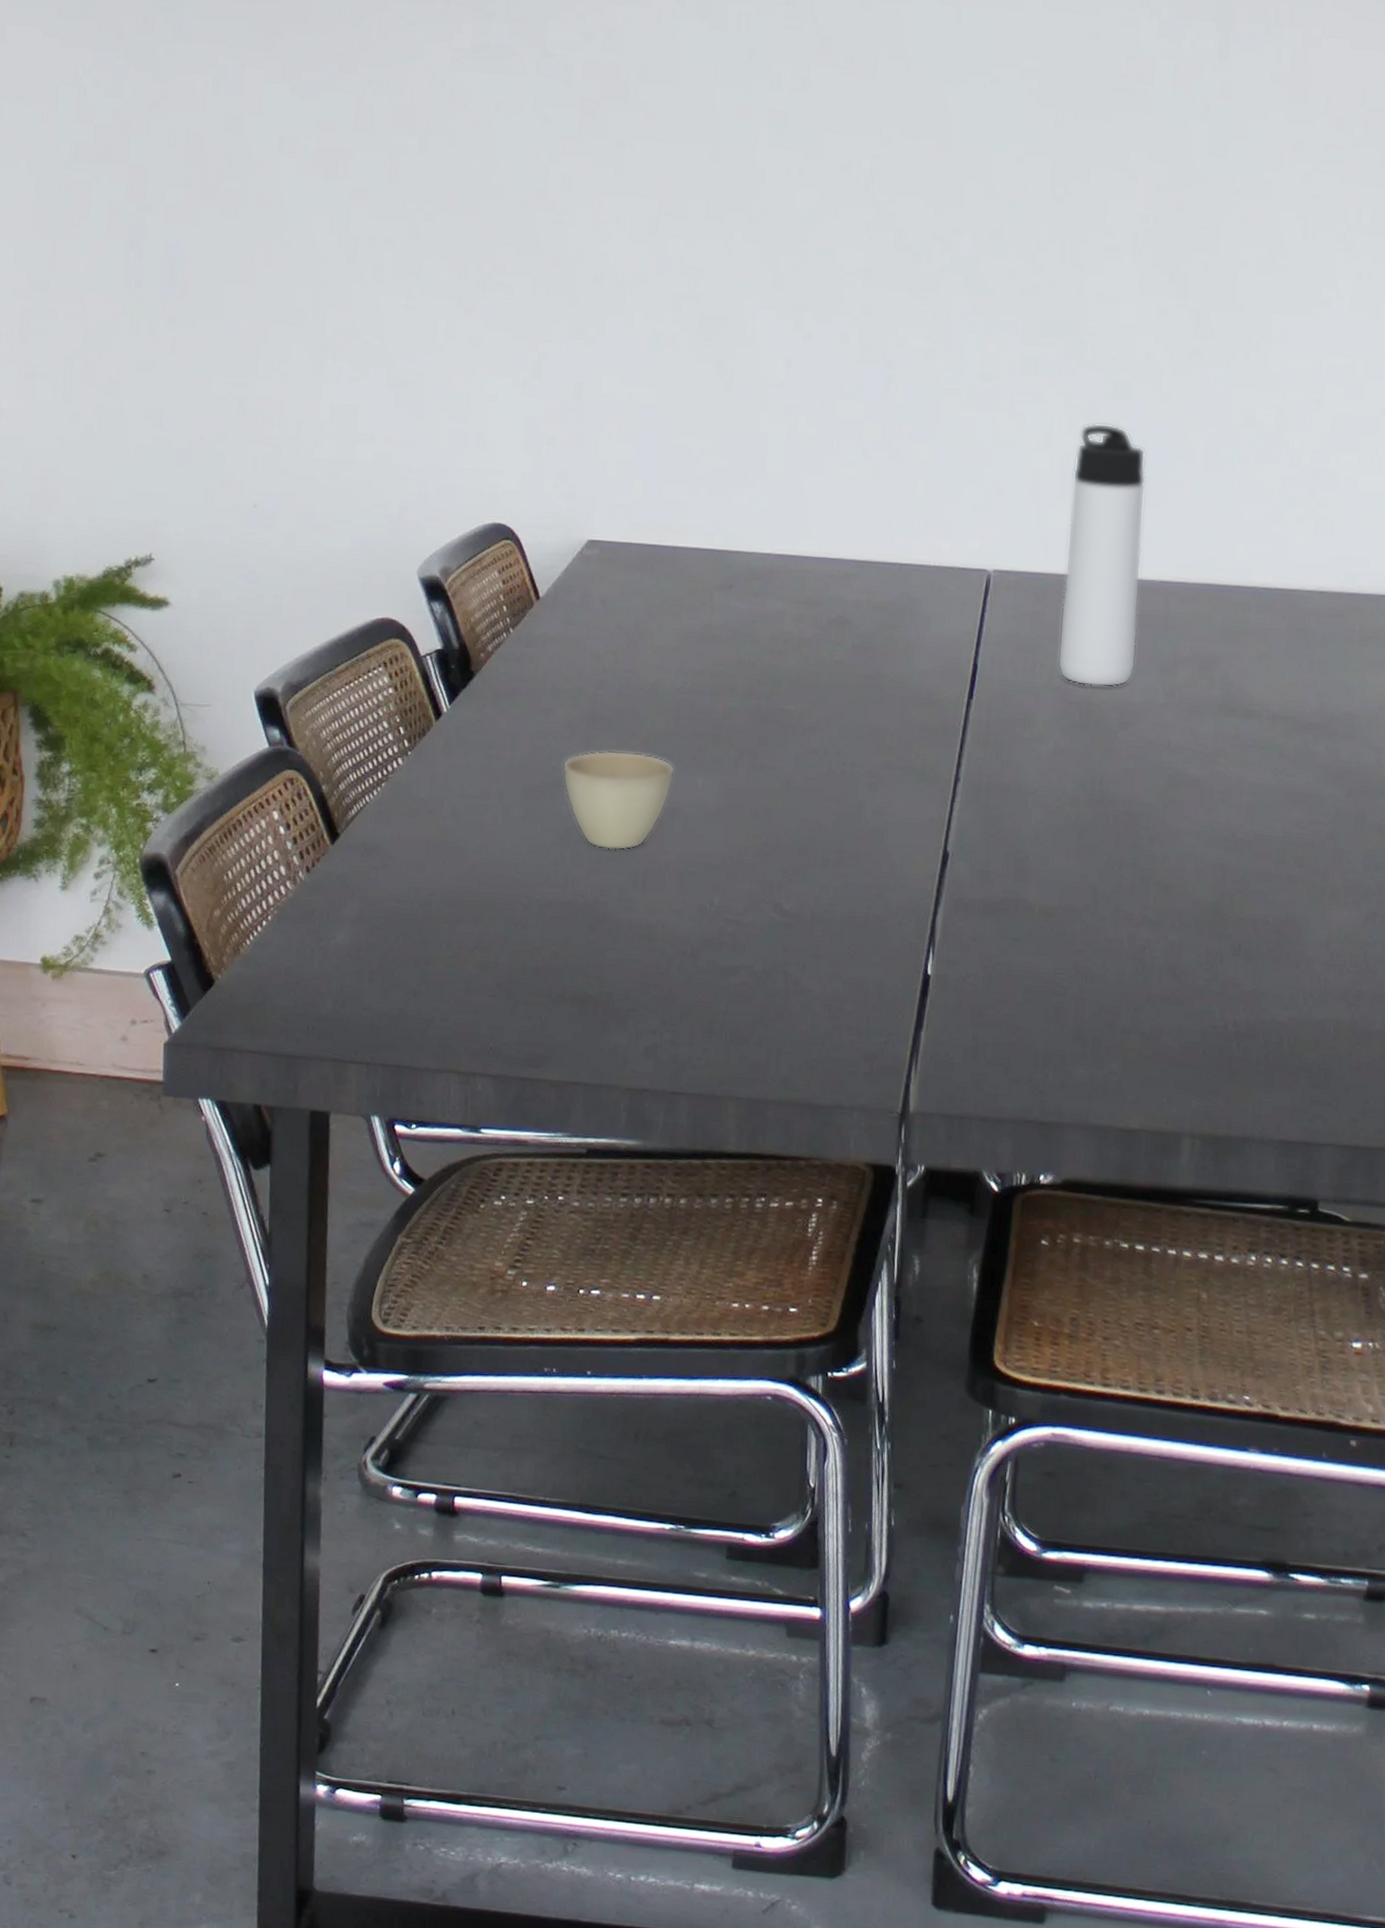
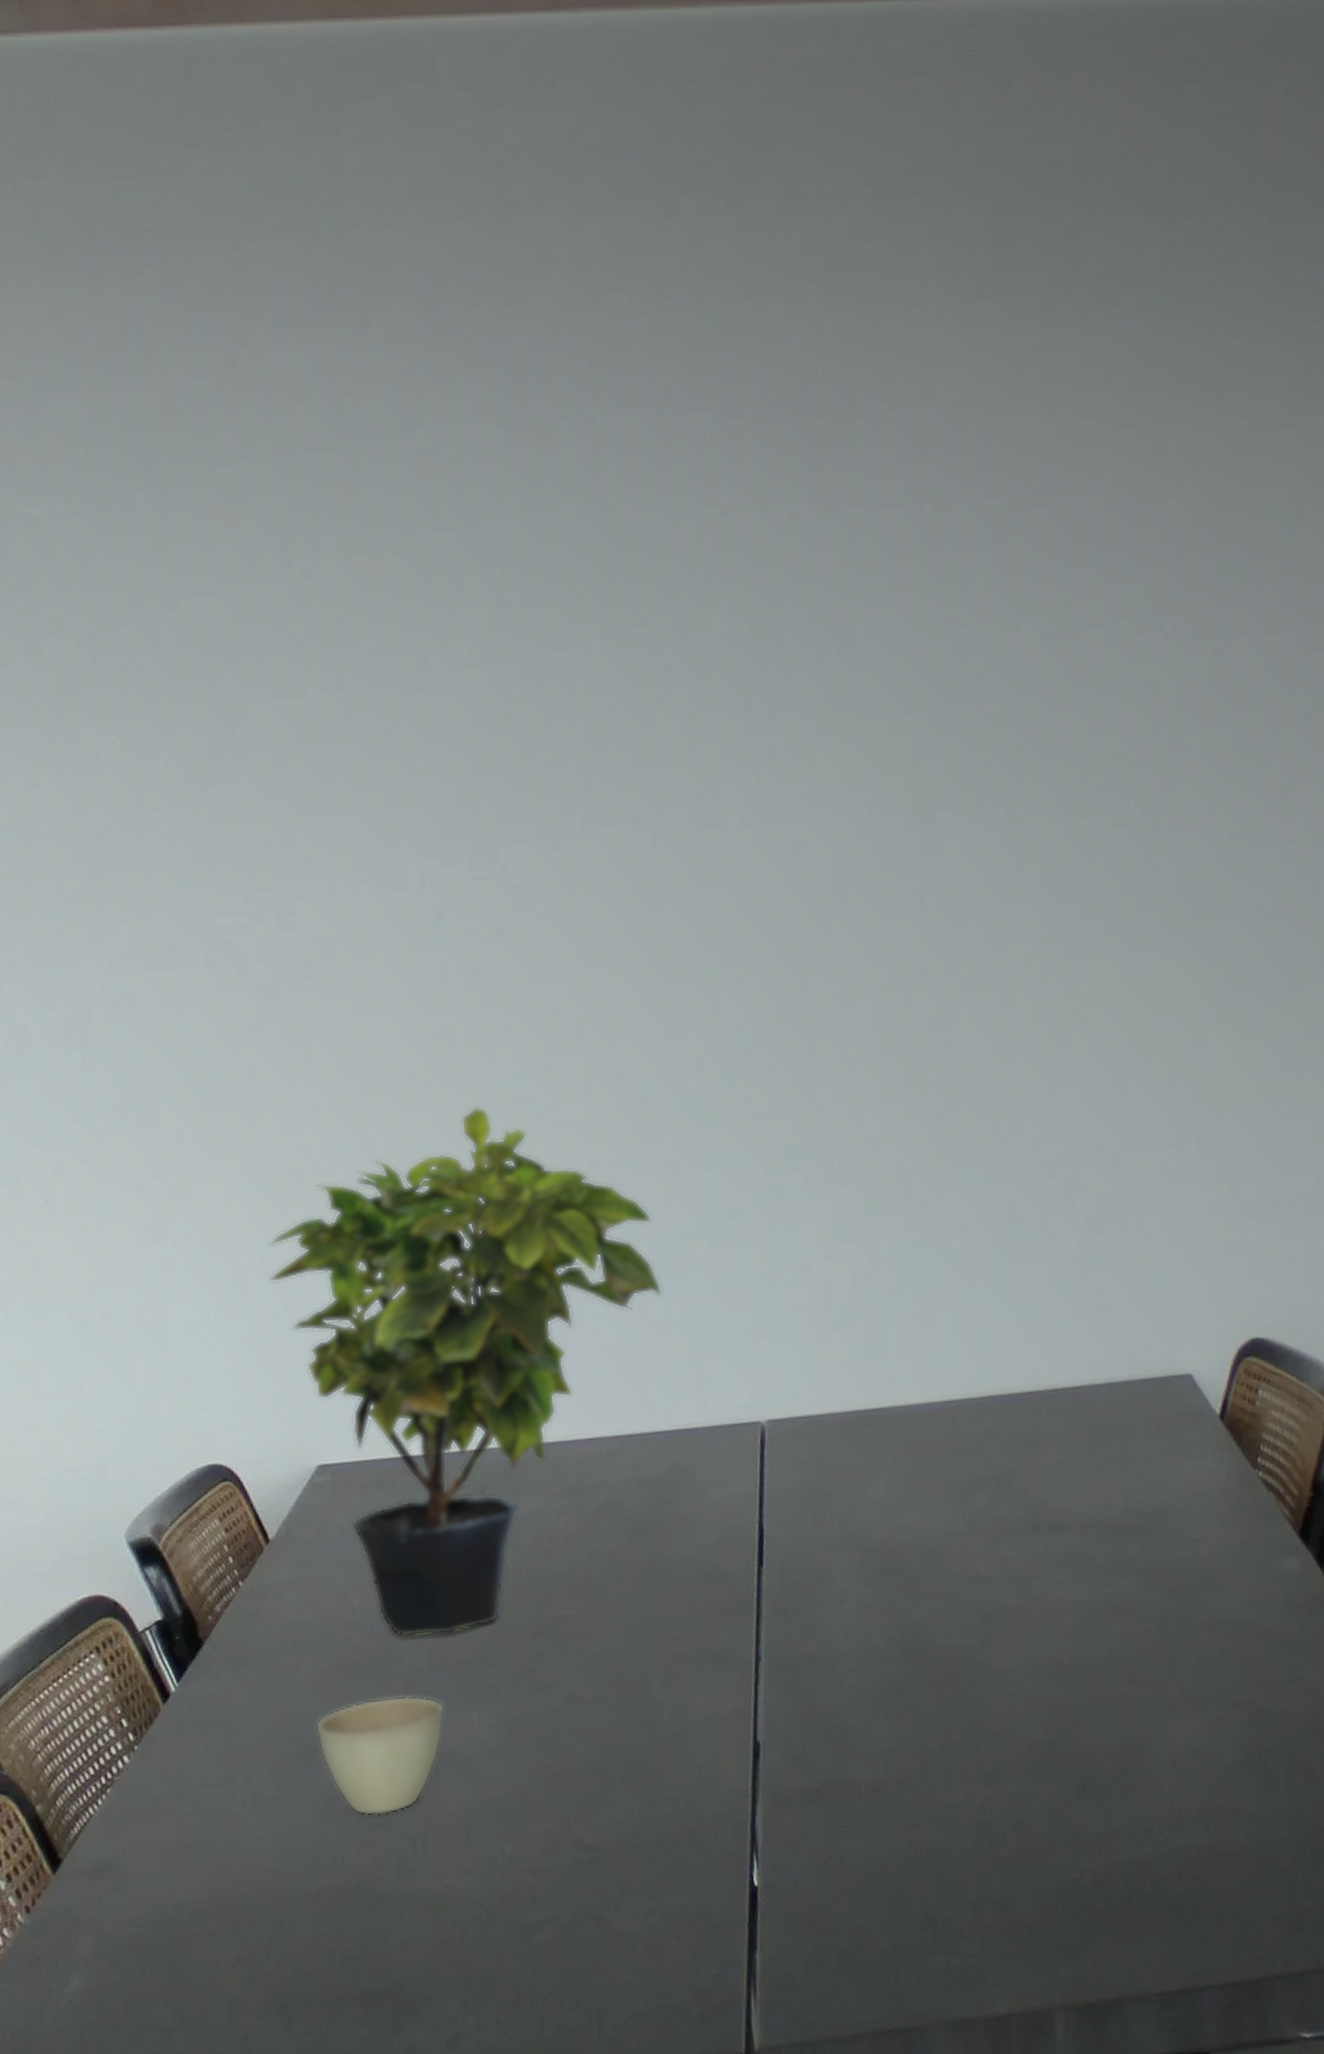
potted plant: none [563,240,914,707] -> present [269,1106,663,1638]
thermos bottle: present [1057,423,1146,688] -> none [836,1243,931,1530]

